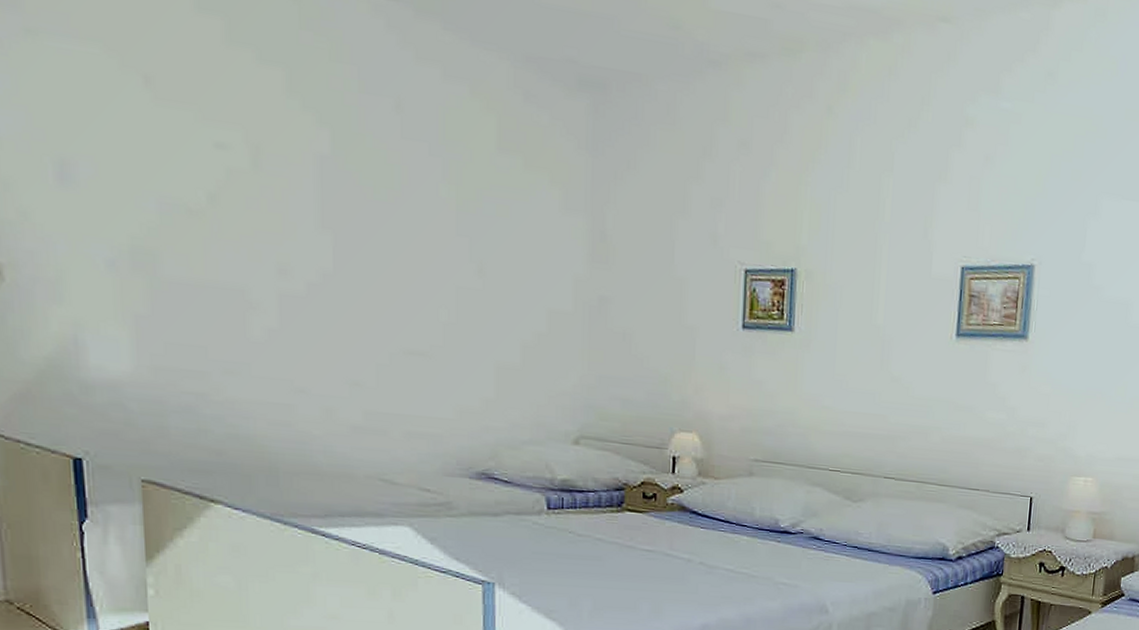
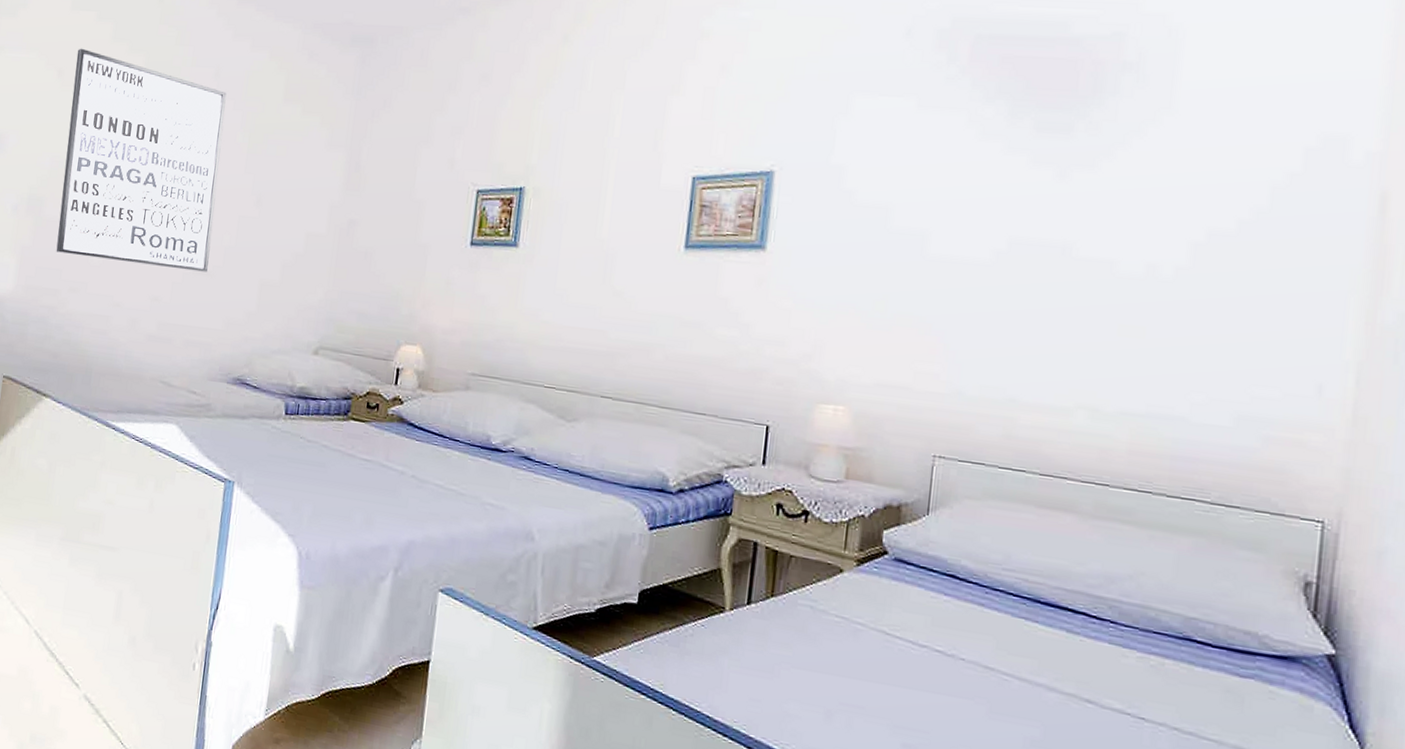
wall art: none [171,47,423,353] -> present [56,48,227,272]

